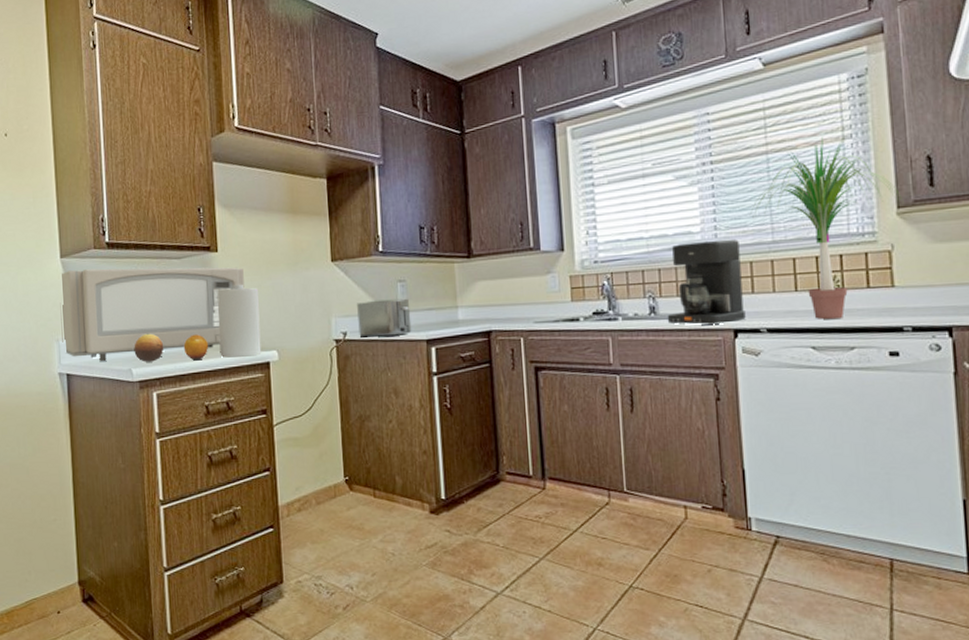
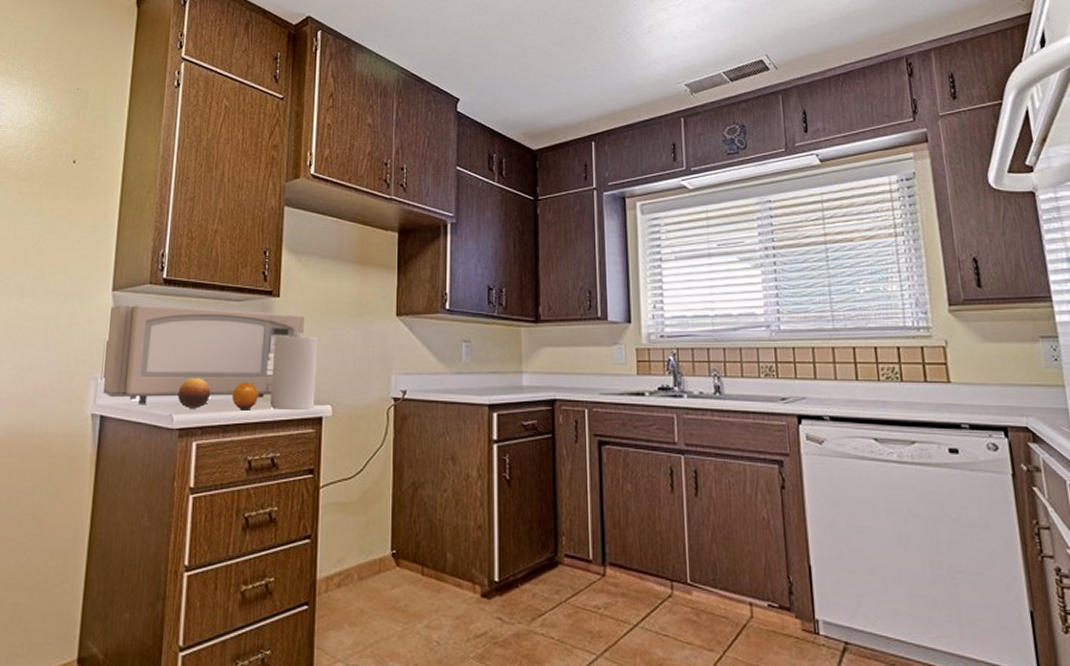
toaster: present [356,298,412,338] -> none [418,359,474,399]
coffee maker: present [667,238,746,326] -> none [731,323,809,409]
potted plant: present [749,137,904,320] -> none [810,233,954,412]

